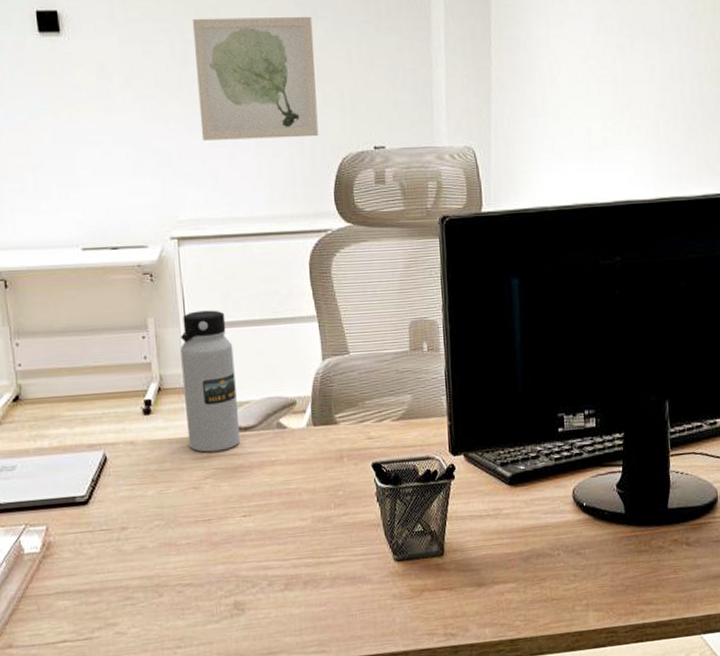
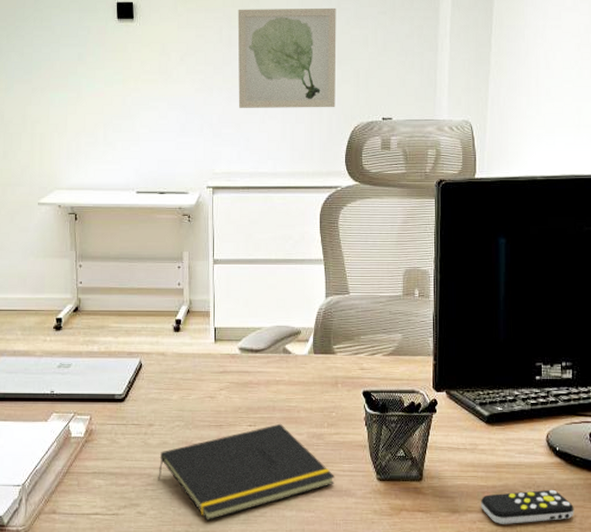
notepad: none [137,509,347,631] -> present [158,423,335,520]
water bottle: present [180,310,241,452] -> none [208,248,252,368]
remote control: none [508,548,605,593] -> present [481,489,574,524]

